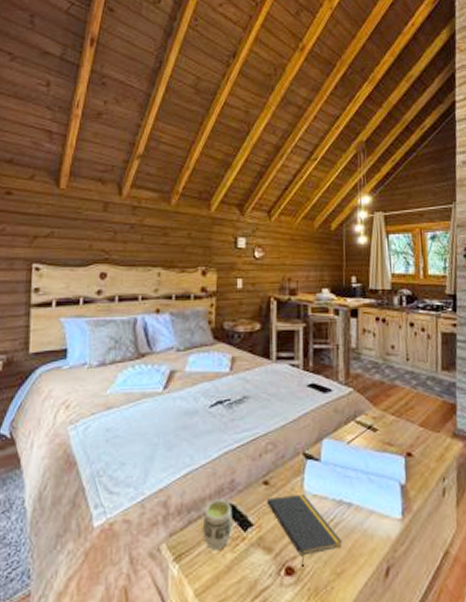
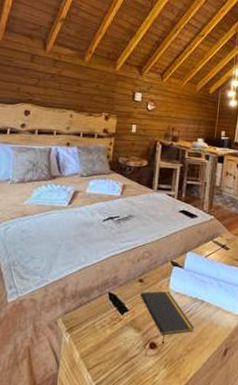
cup: present [202,499,233,550] -> none [89,289,114,326]

